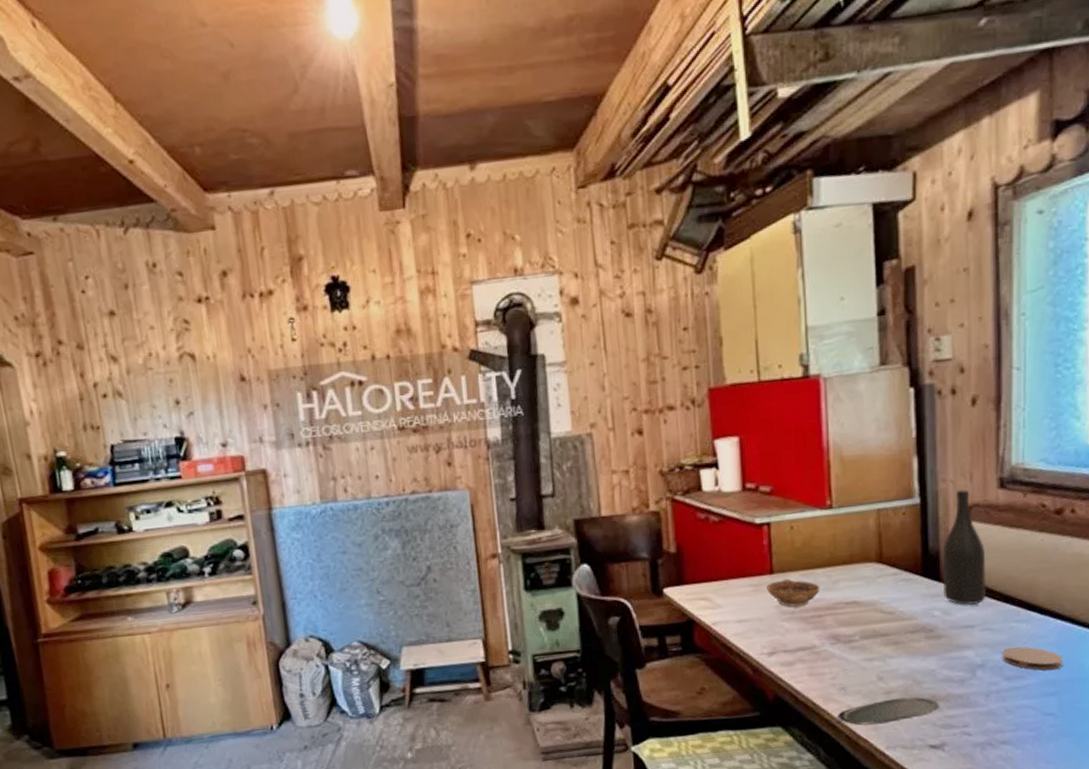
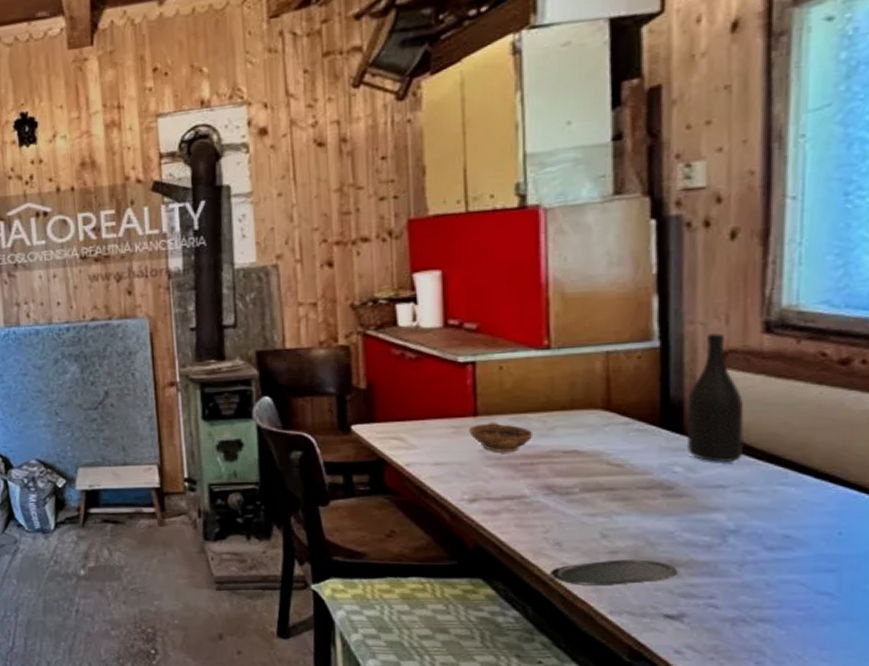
coaster: present [1002,646,1063,671] -> none [762,513,846,544]

